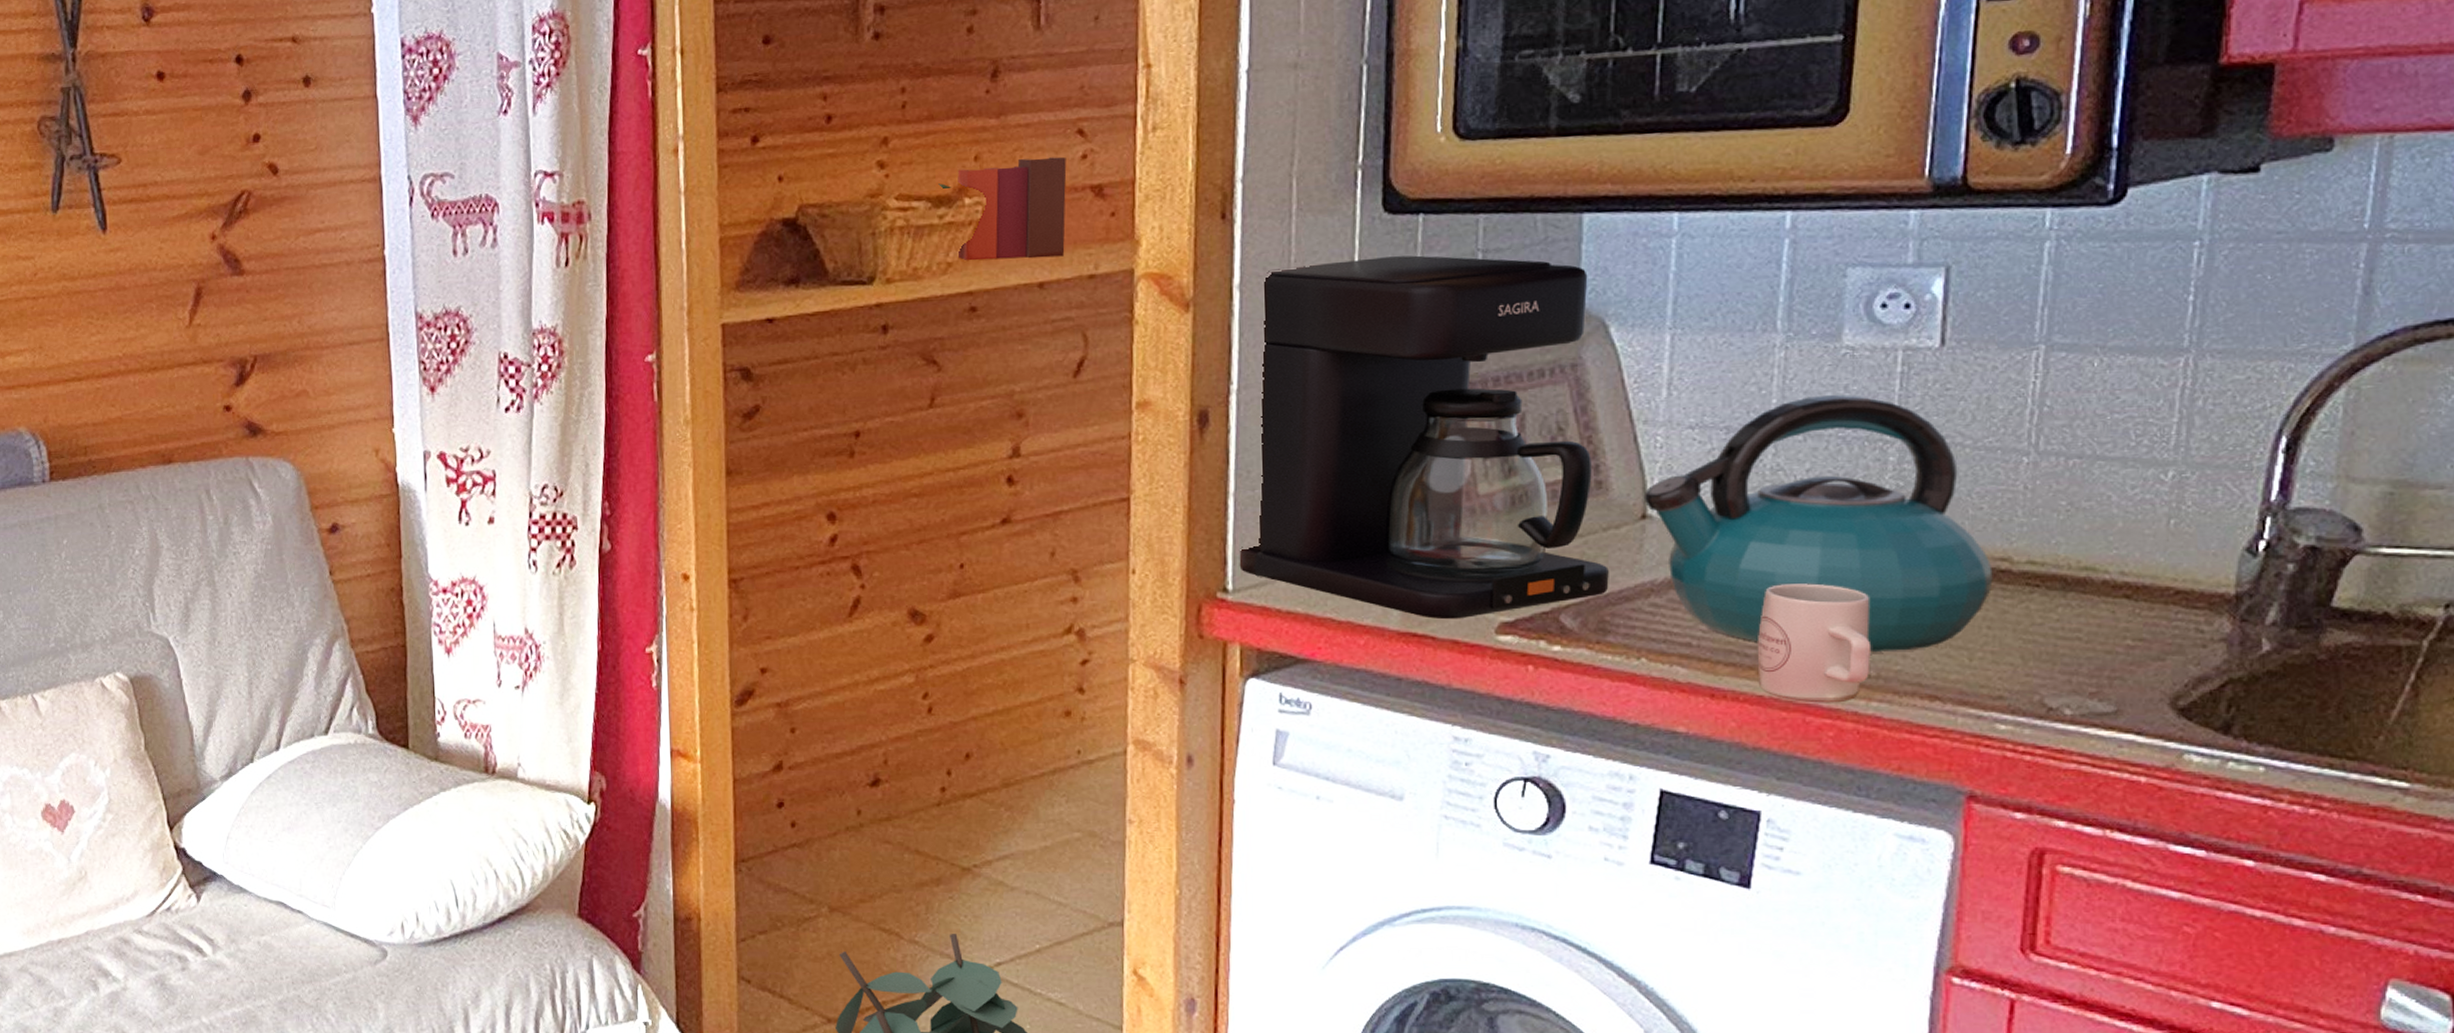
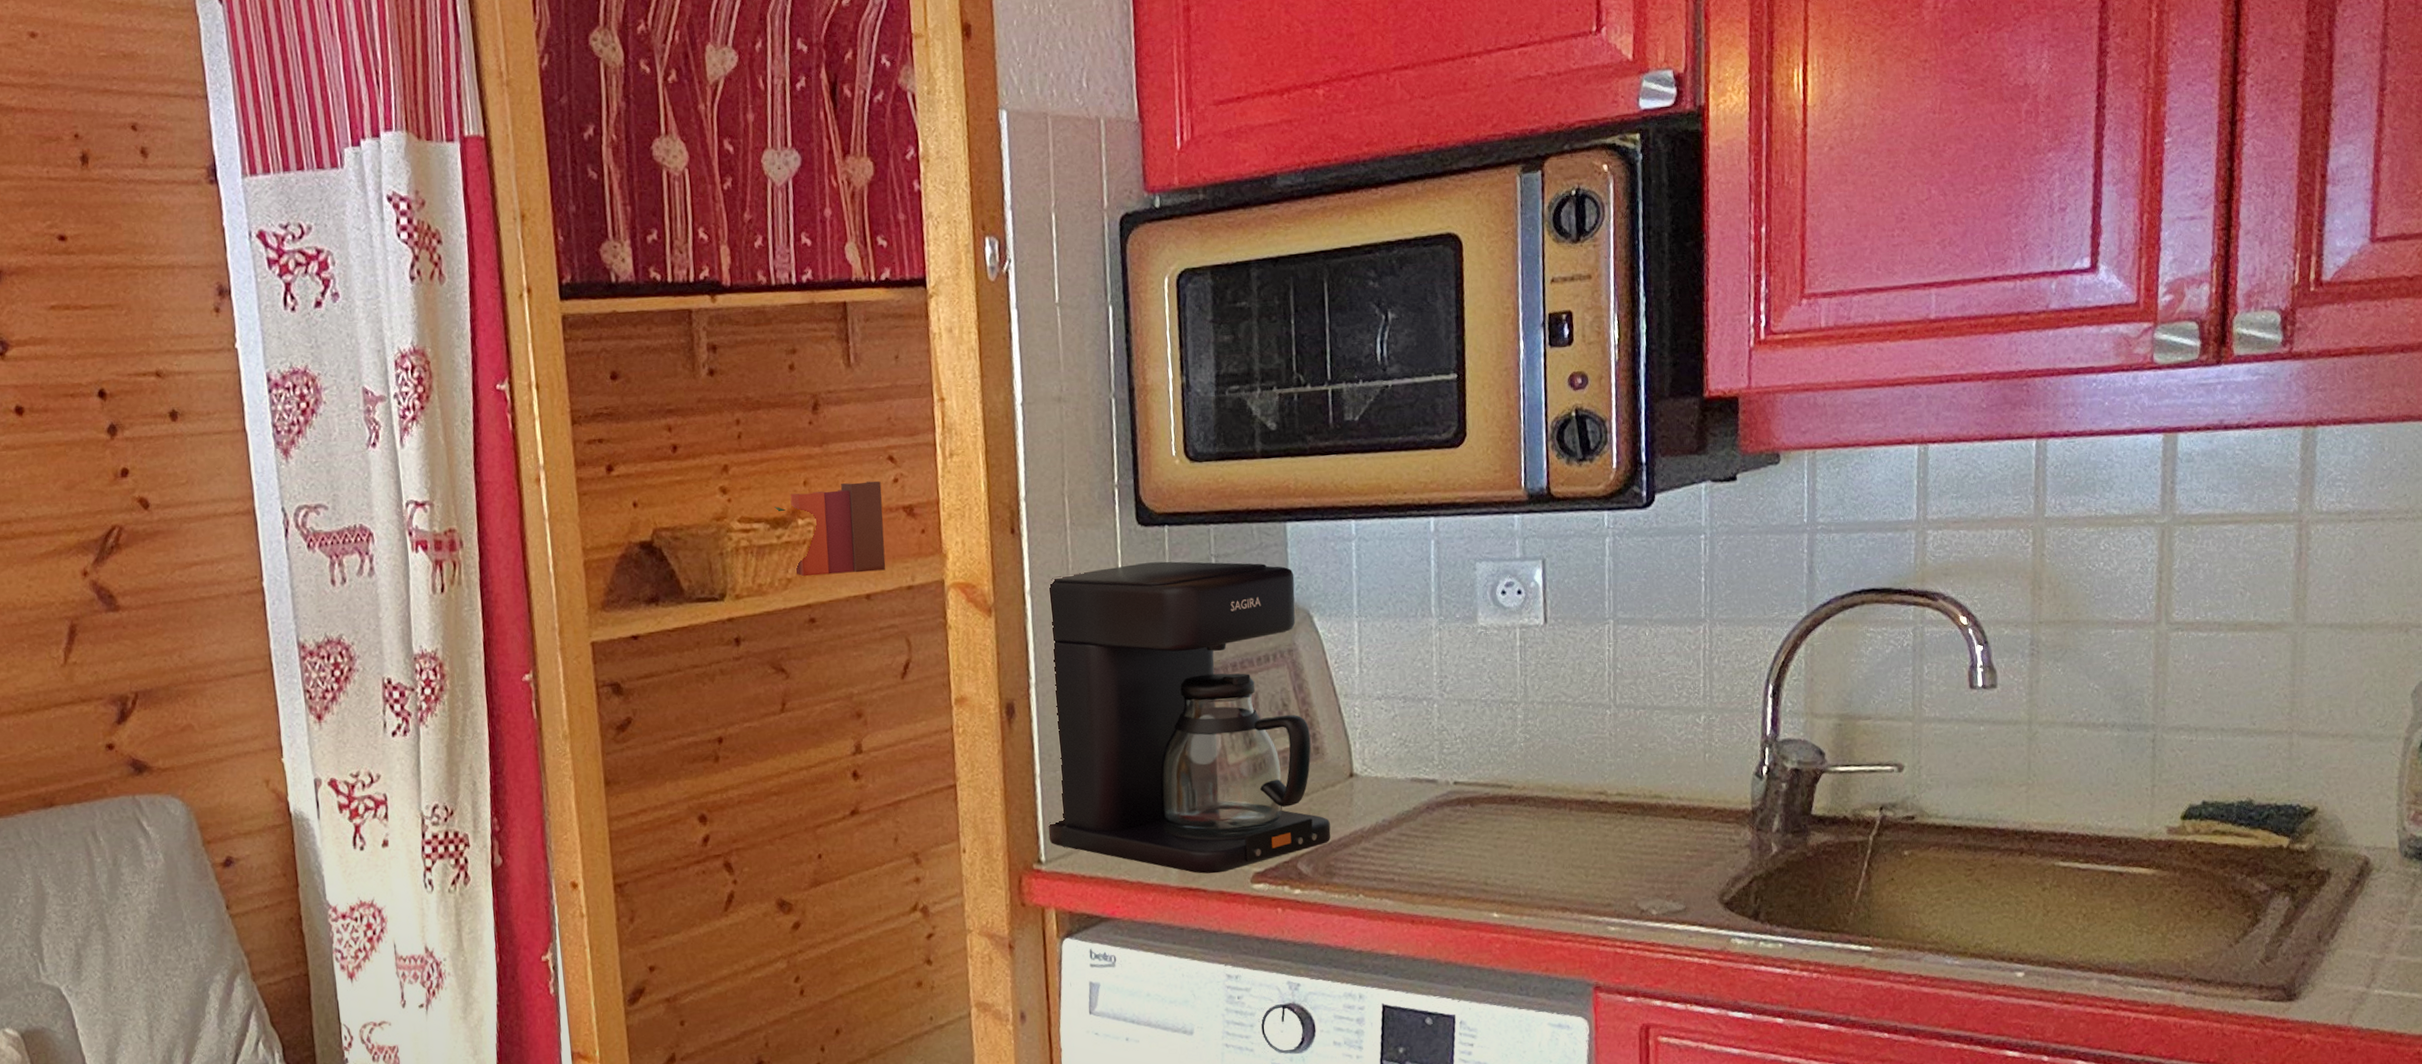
kettle: present [1643,394,1993,652] -> none [1349,666,1596,875]
mug: present [1757,583,1872,703] -> none [1440,822,1520,921]

